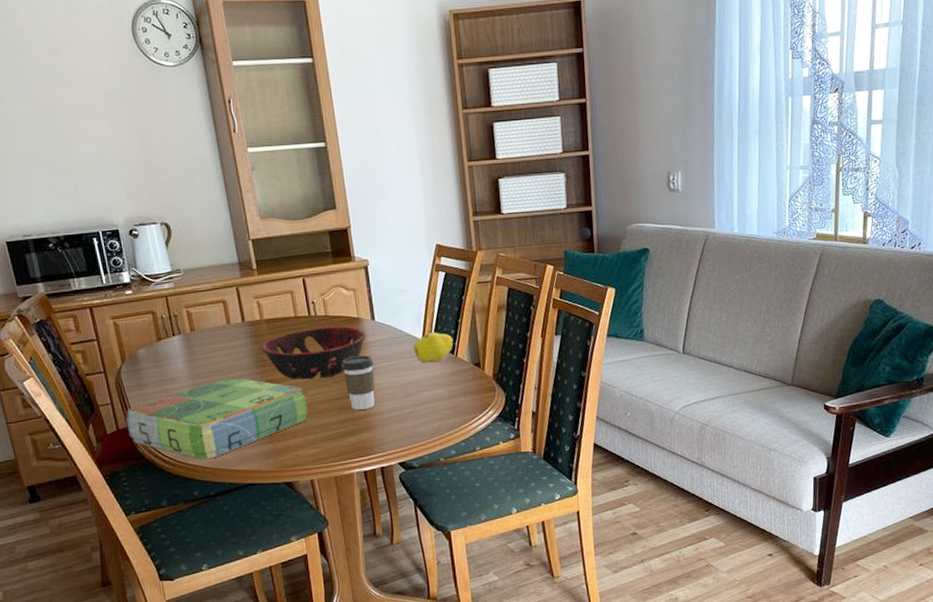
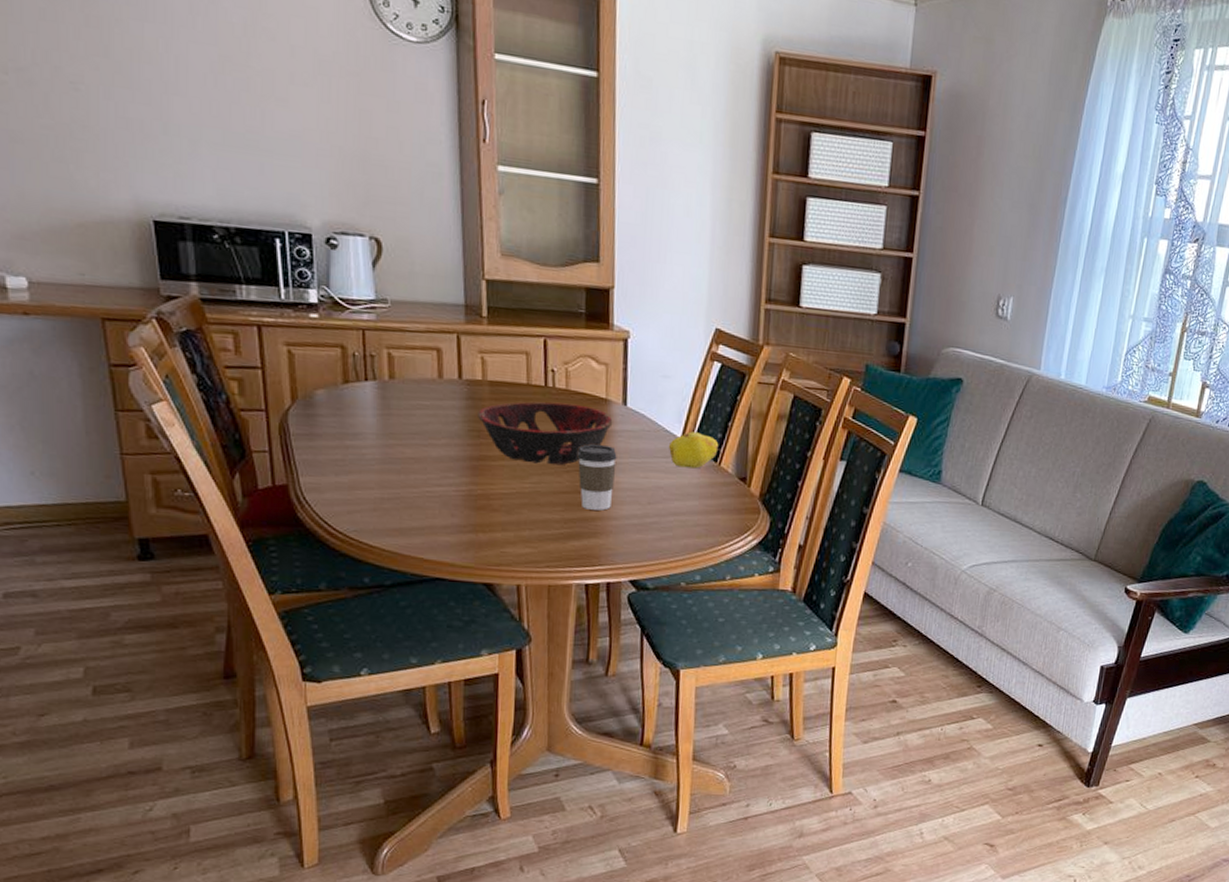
board game: present [126,378,308,460] -> none [286,445,527,540]

